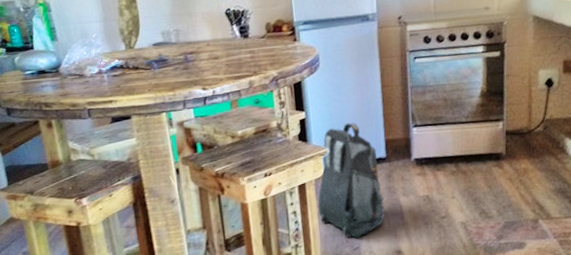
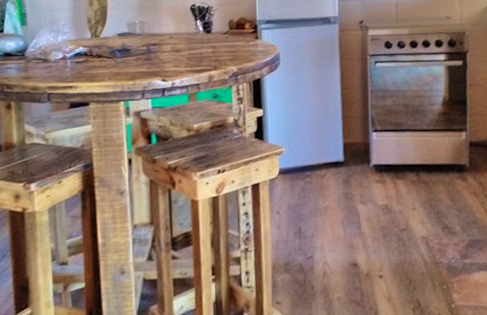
backpack: present [318,122,386,238] -> none [271,123,342,246]

